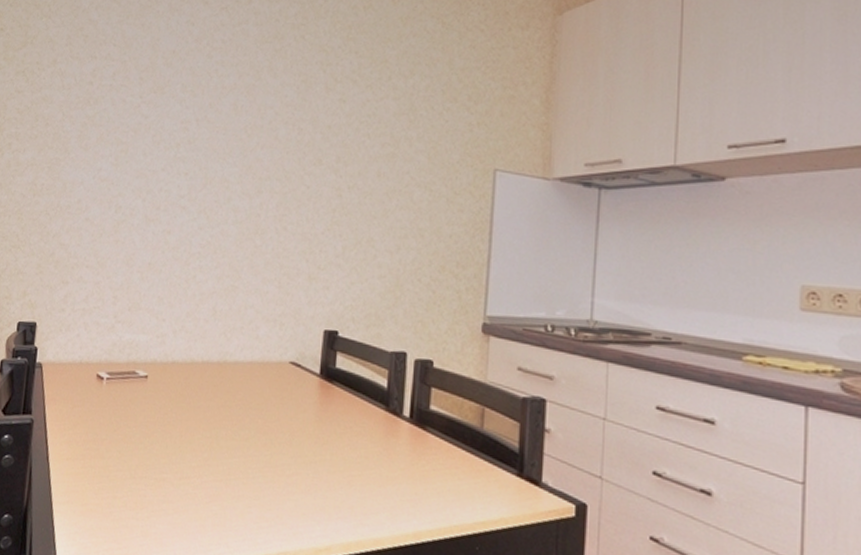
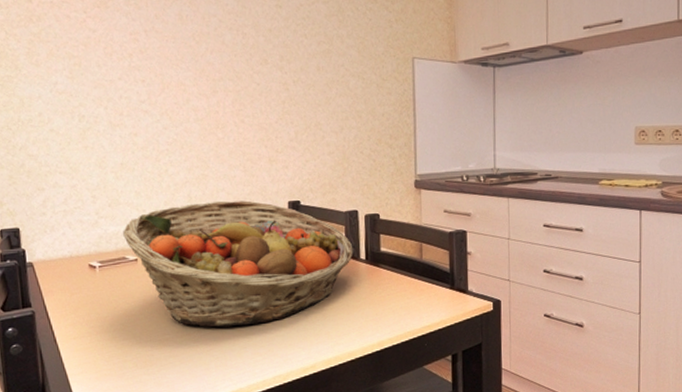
fruit basket: none [137,319,396,480] -> present [123,200,354,328]

